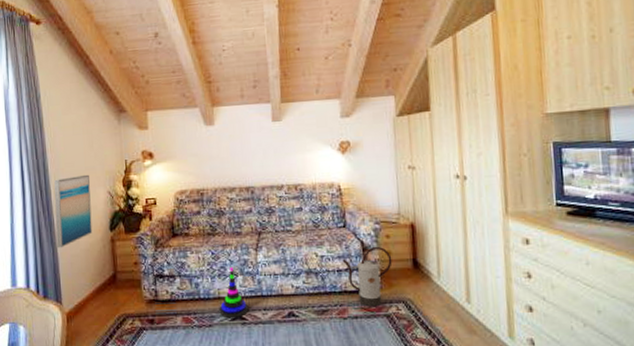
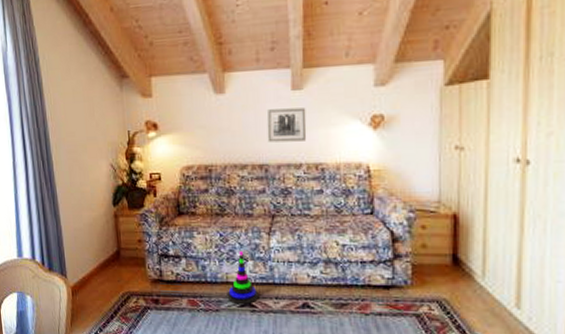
wall art: present [53,174,93,249] -> none [55,145,96,221]
wall art: none [251,136,286,167] -> present [266,107,307,143]
watering can: present [342,247,392,307] -> none [367,239,427,305]

